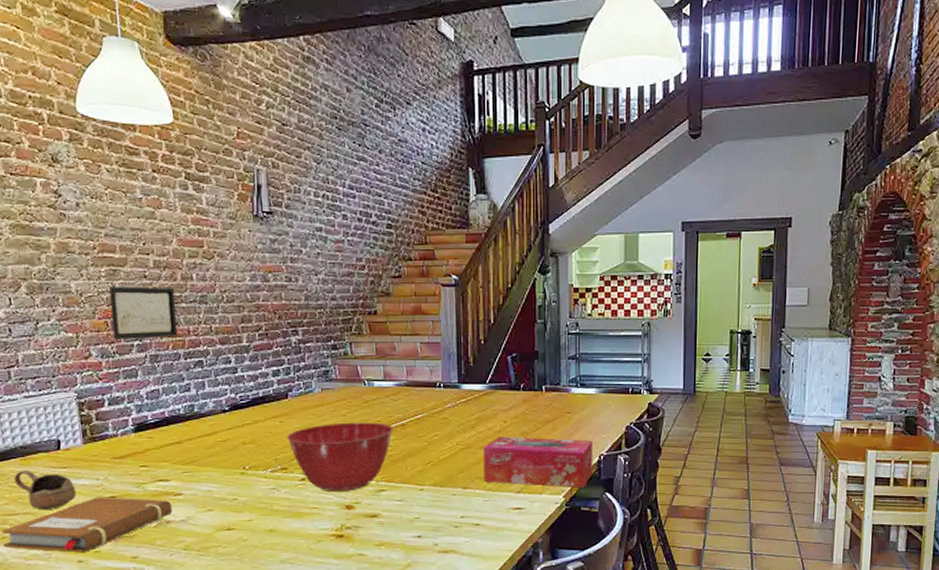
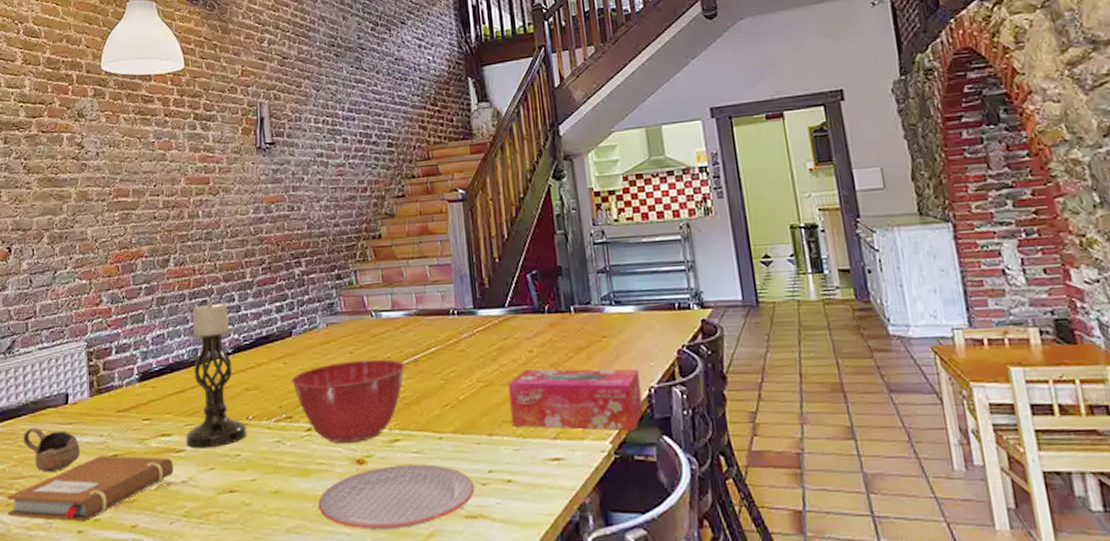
wall art: present [109,287,178,339] -> none [122,227,184,284]
candle holder: none [181,360,244,493] -> present [185,299,247,449]
plate: none [310,510,448,561] -> present [318,464,475,529]

